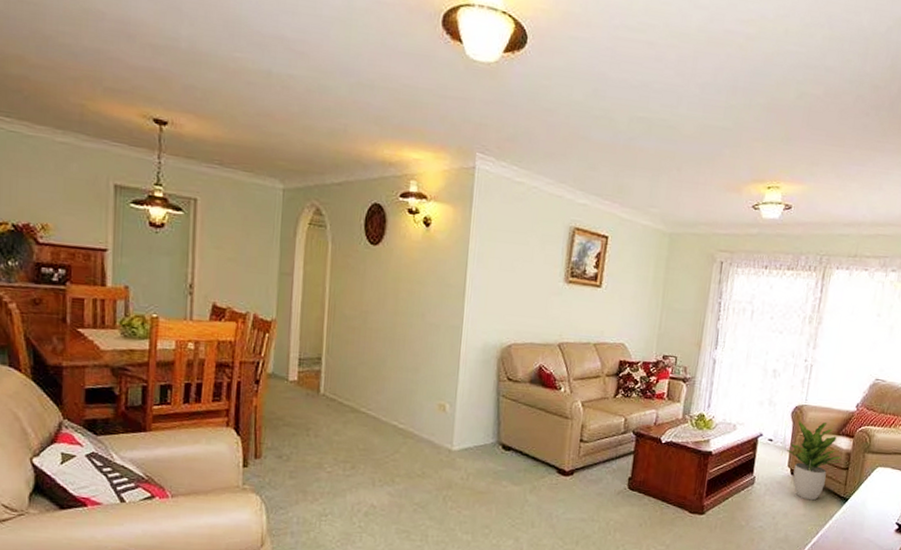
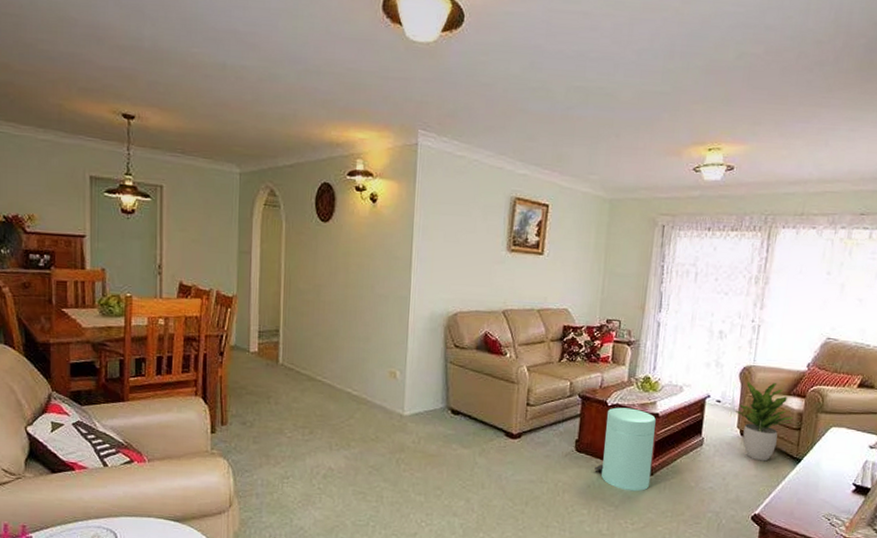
trash can: none [647,444,709,531] -> present [595,407,656,492]

